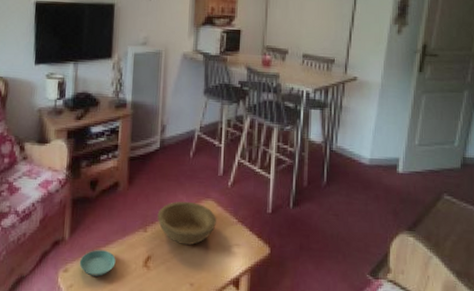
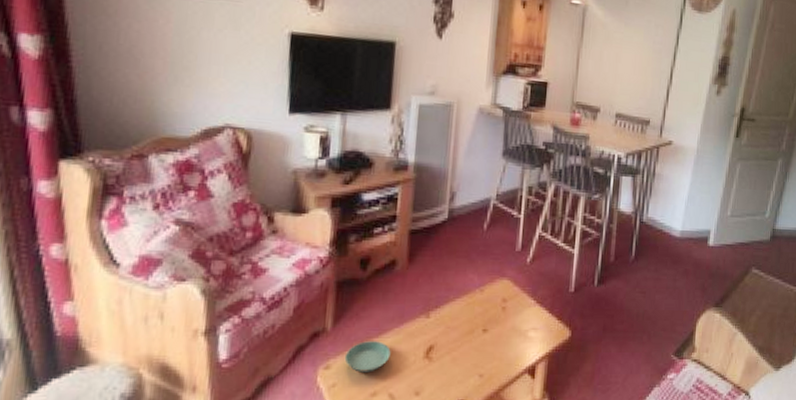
bowl: present [157,201,217,245] -> none [442,281,513,331]

